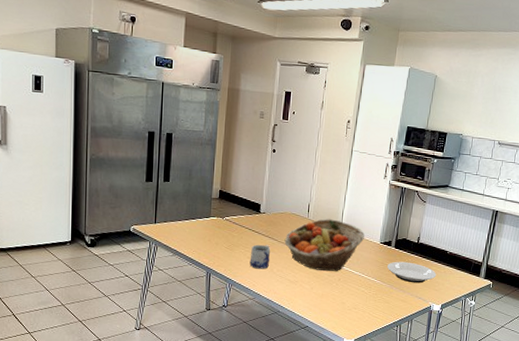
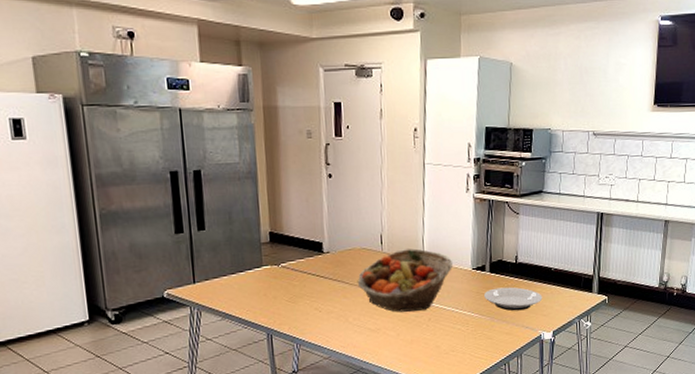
mug: present [249,244,271,269] -> none [318,290,343,321]

